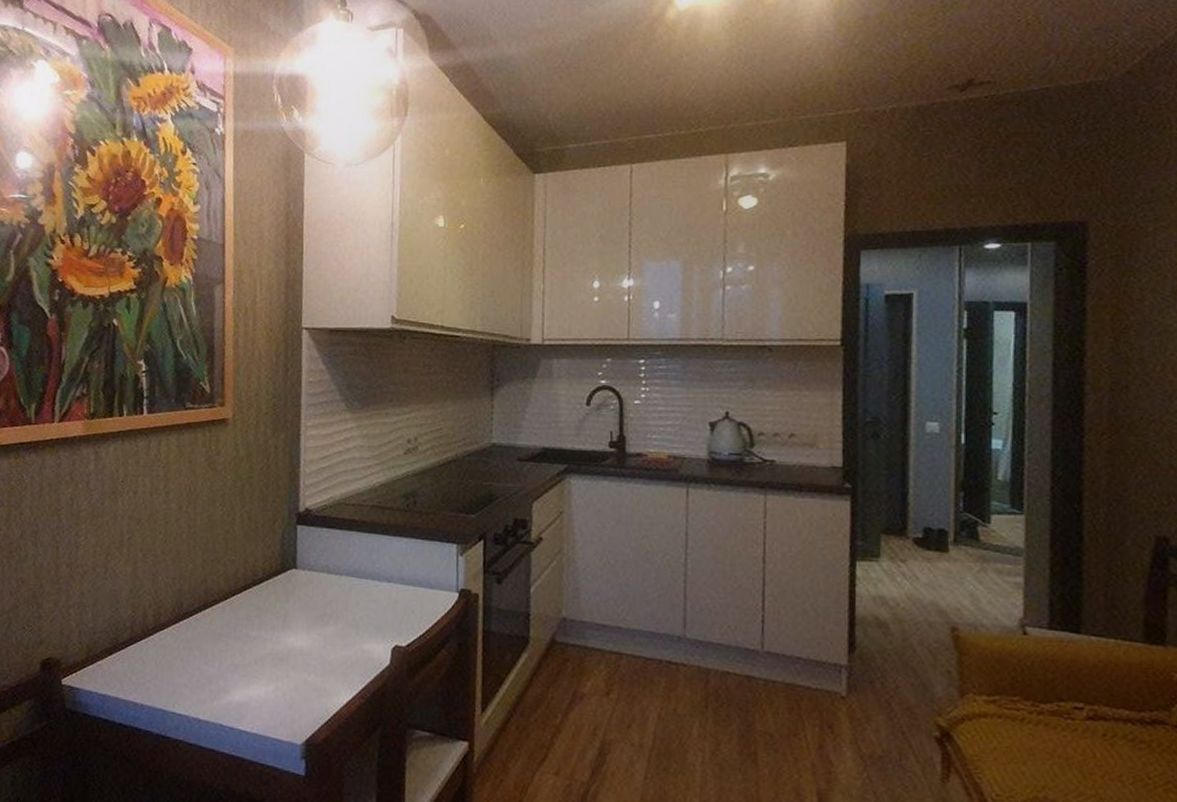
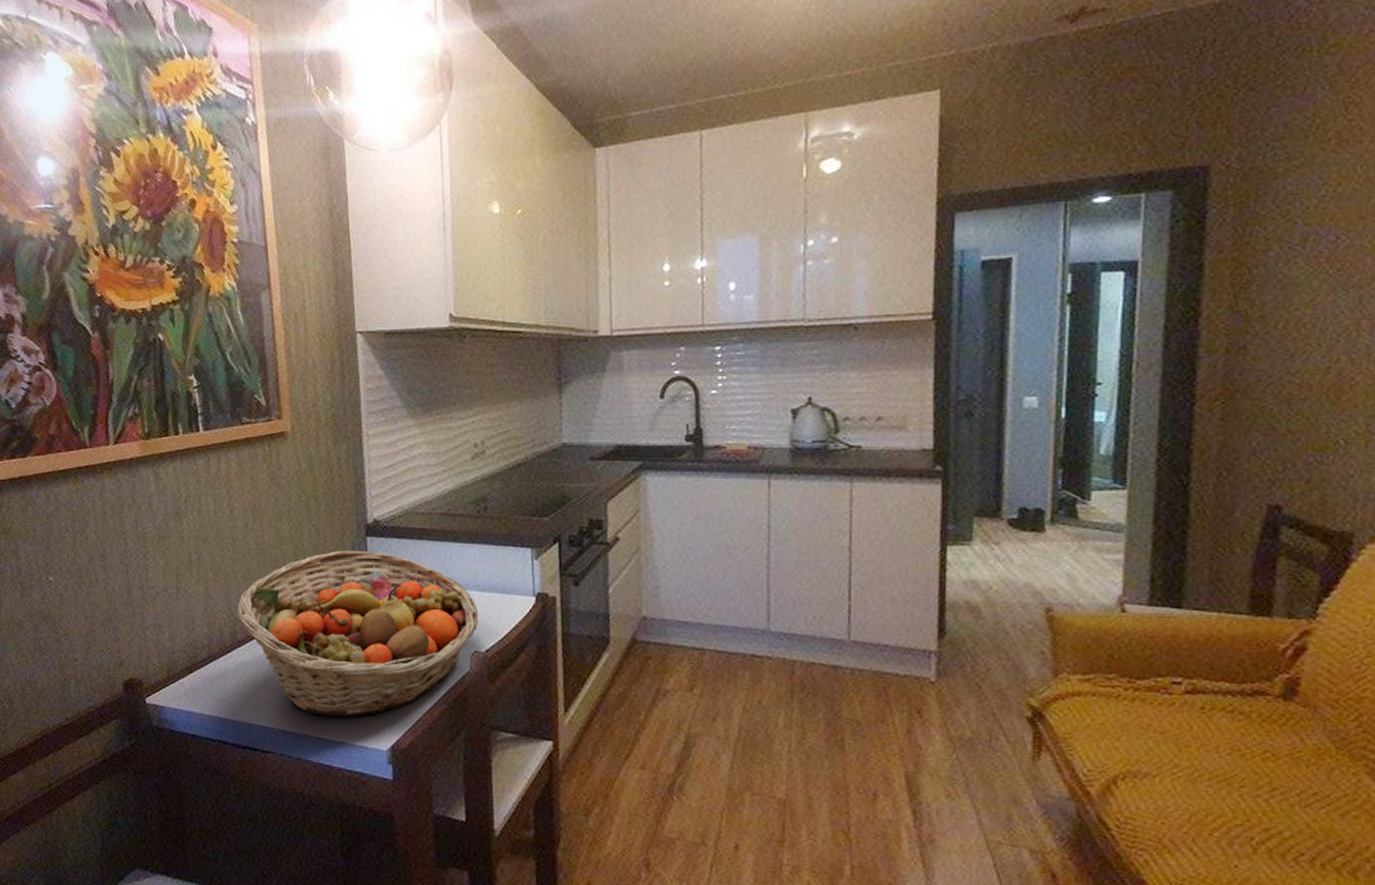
fruit basket: none [163,537,402,708] -> present [237,550,479,717]

